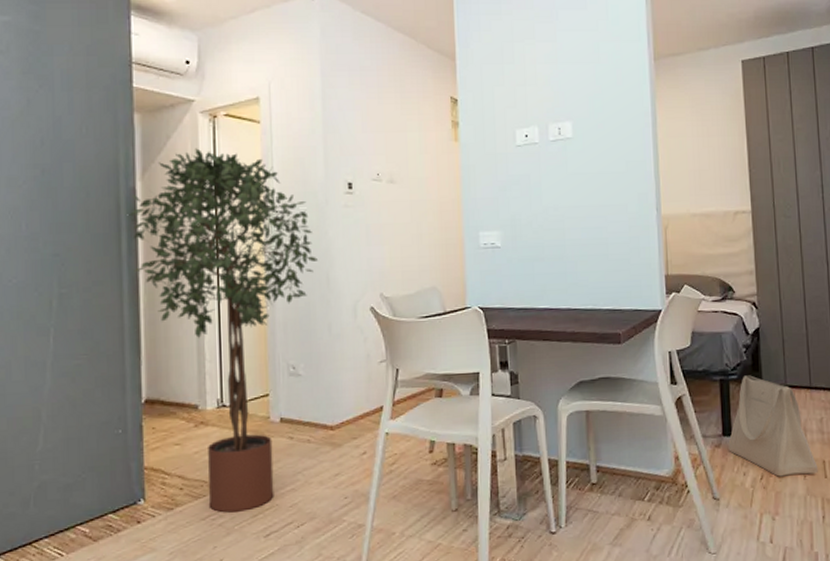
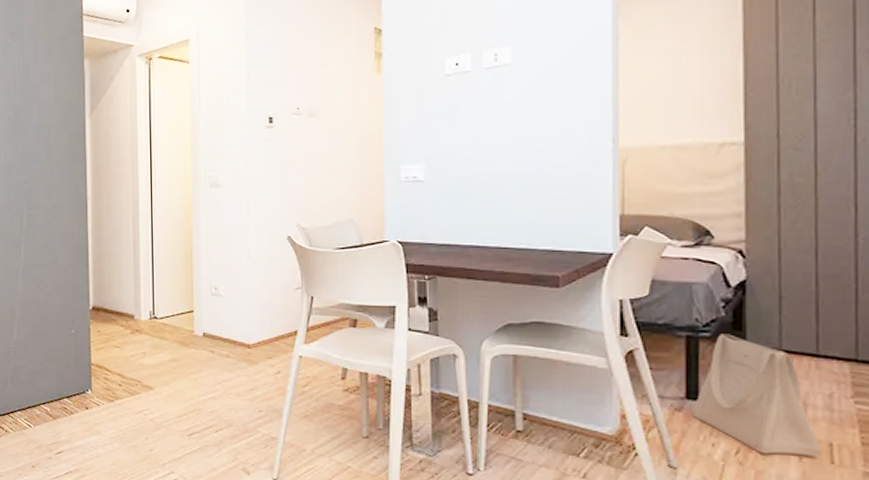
potted tree: present [128,148,319,513] -> none [80,88,240,411]

